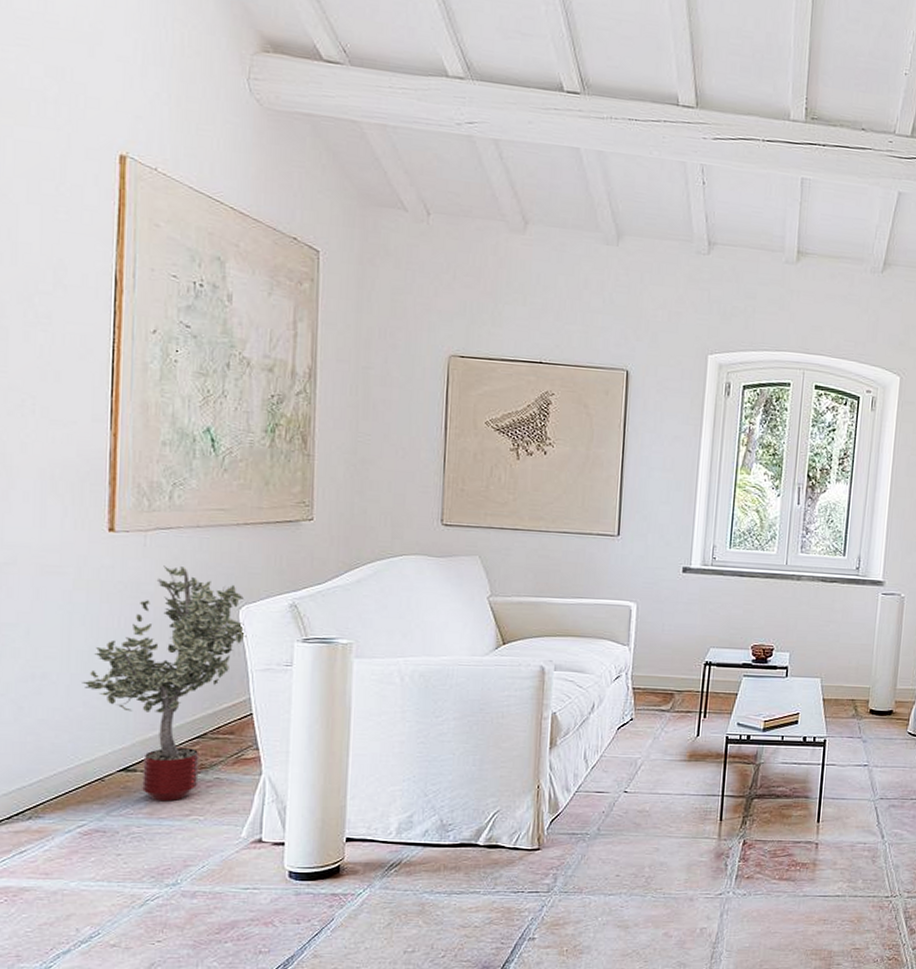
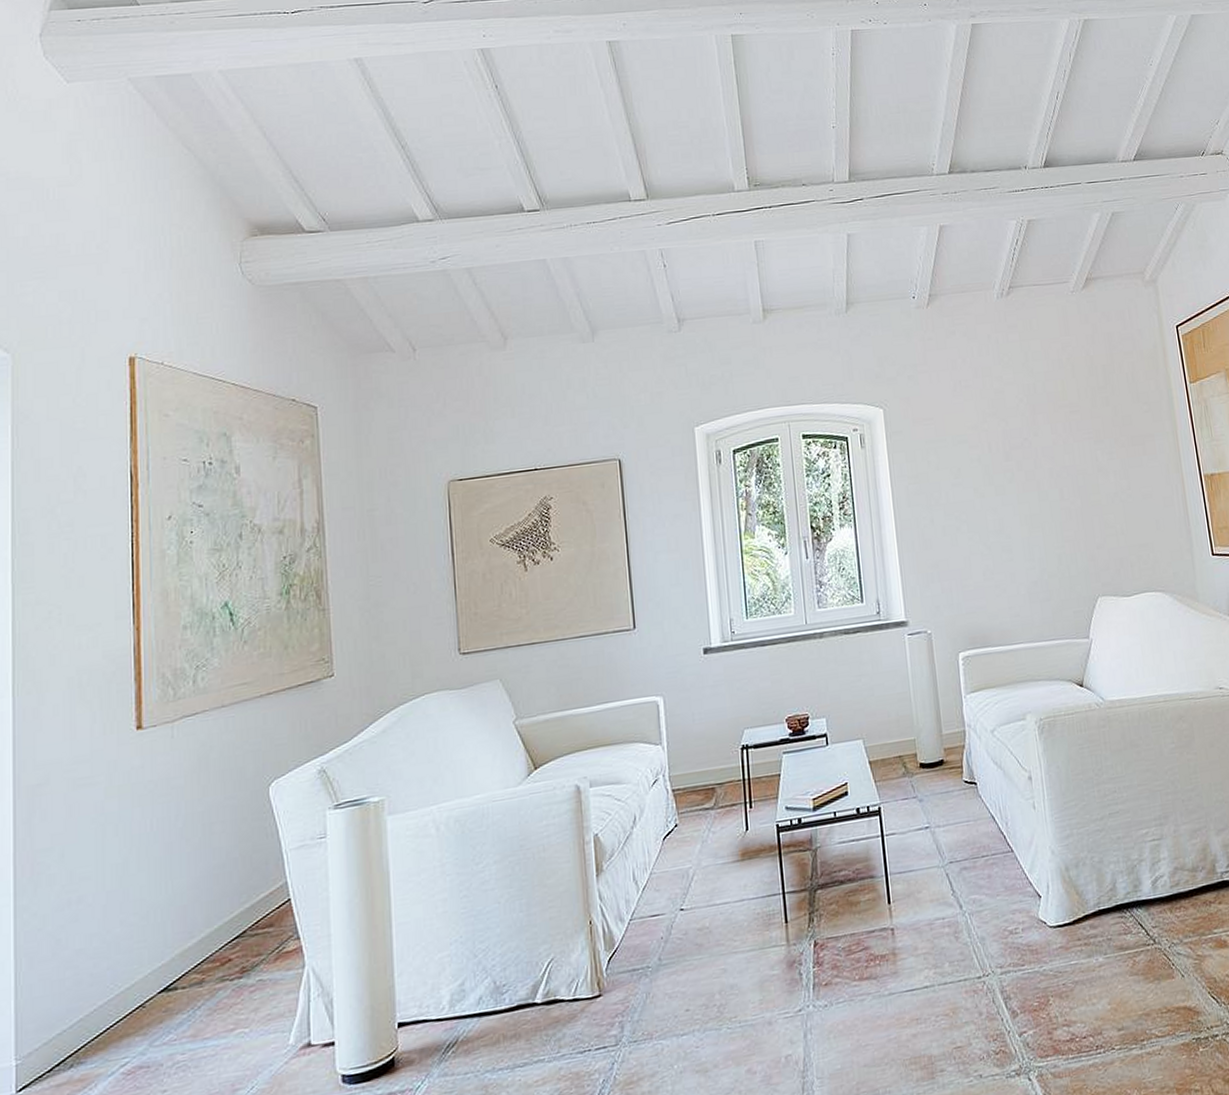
potted tree: present [82,566,247,802] -> none [118,752,279,1020]

